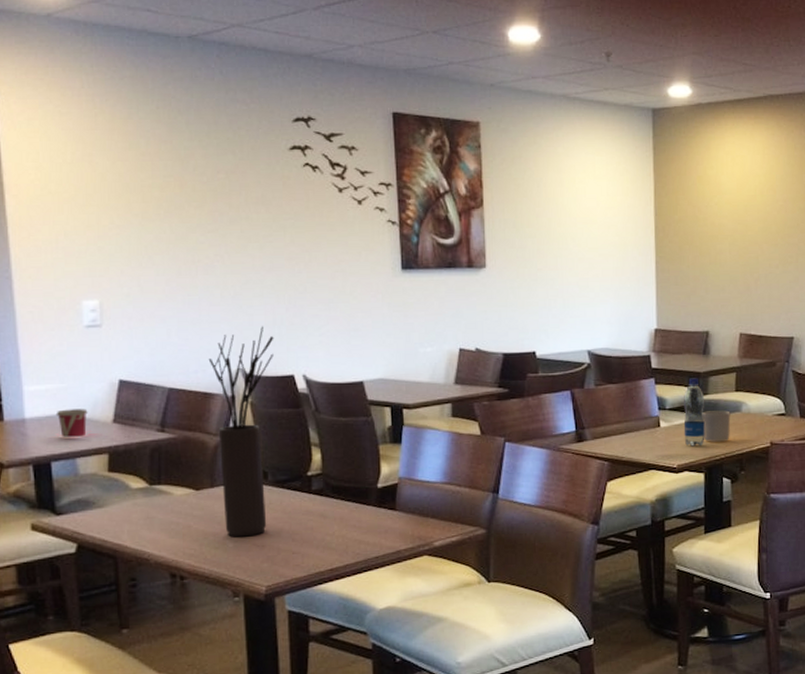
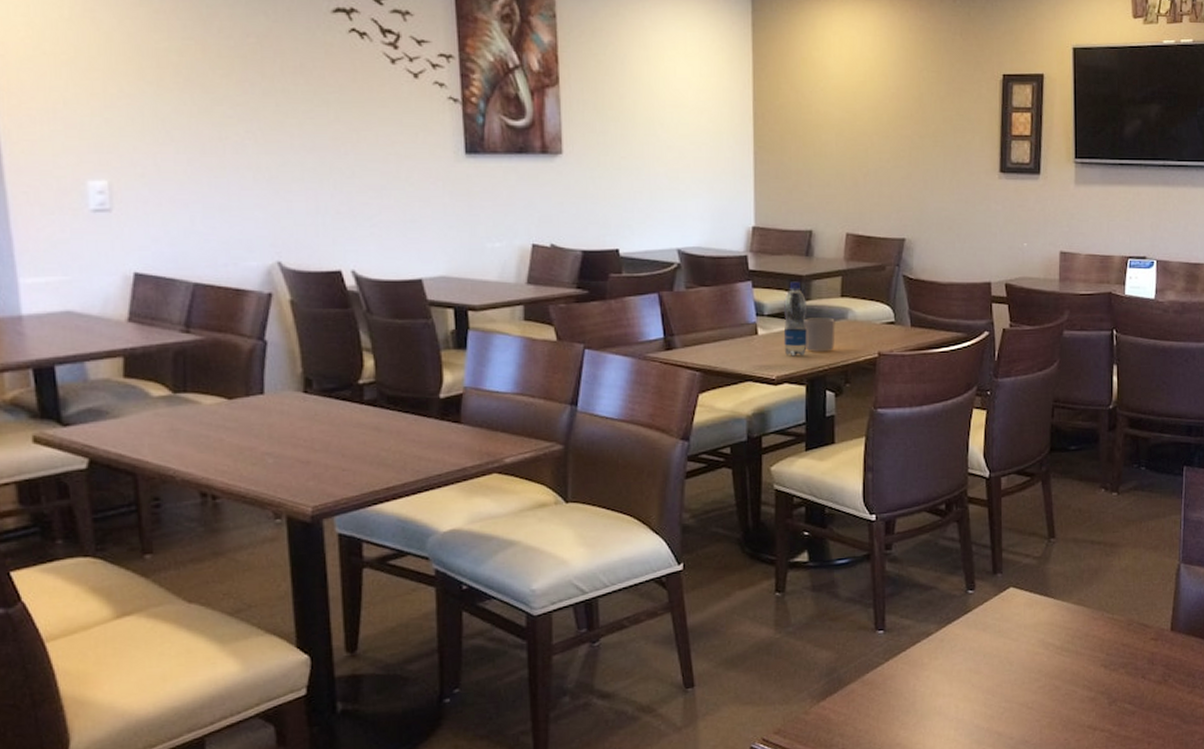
cup: present [55,409,88,438] -> none [58,305,97,339]
vase: present [208,326,274,537] -> none [240,214,318,452]

